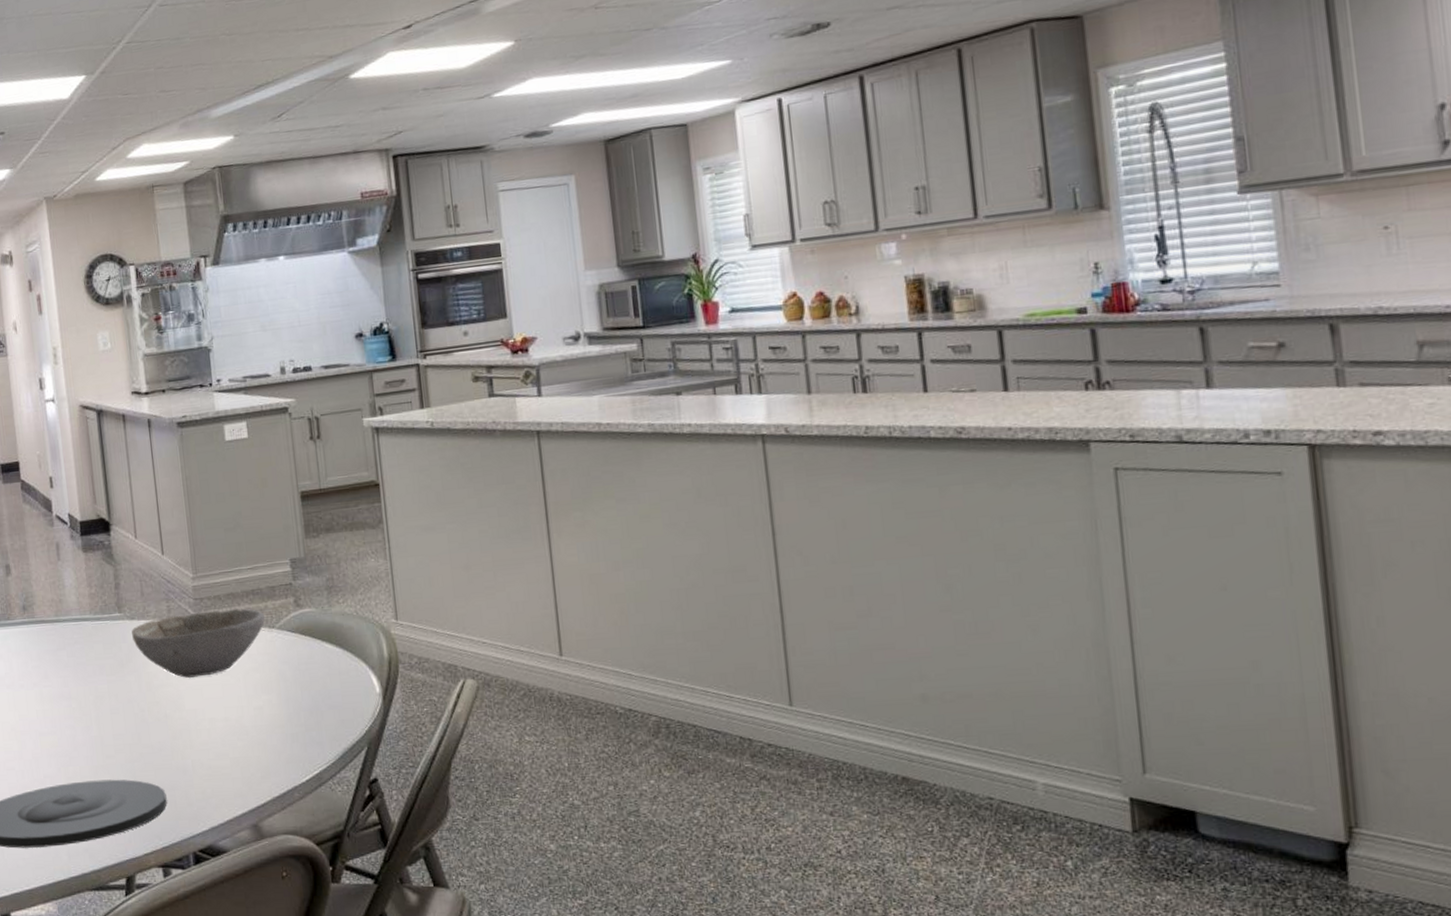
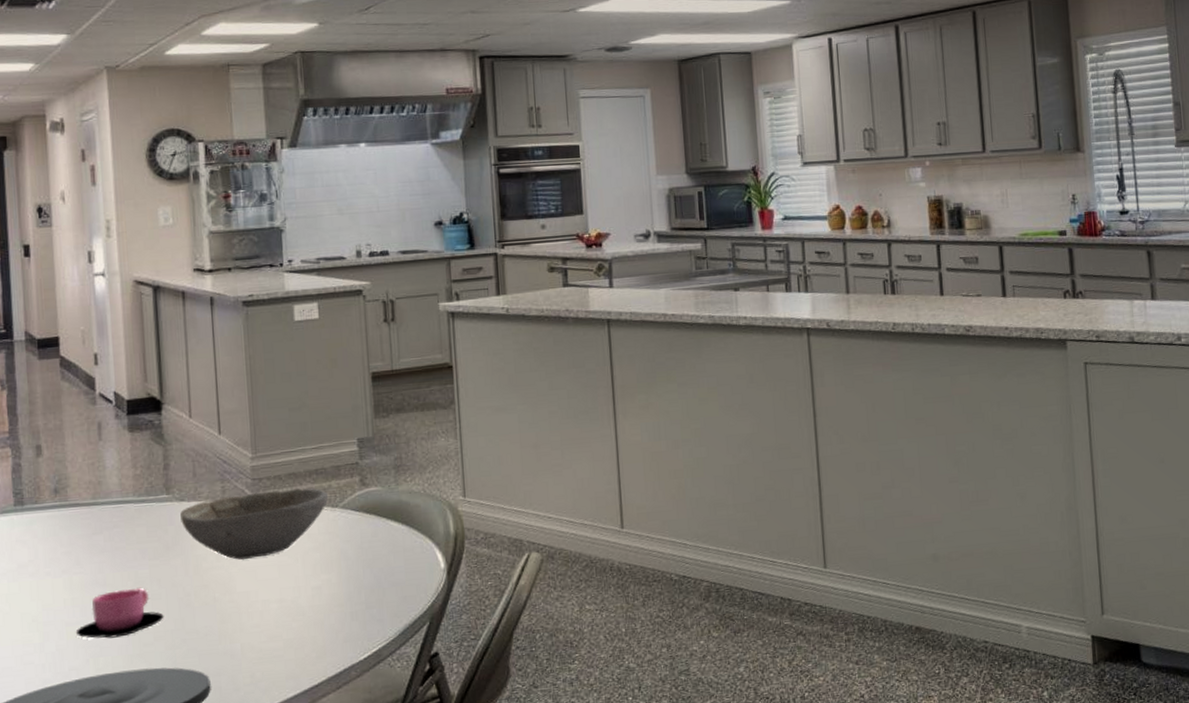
cup: none [47,701,123,749] -> present [75,587,164,639]

